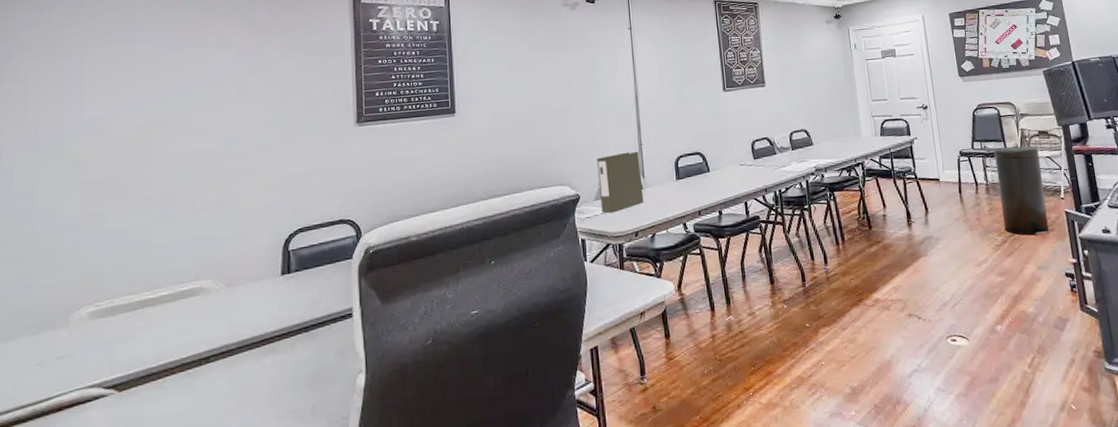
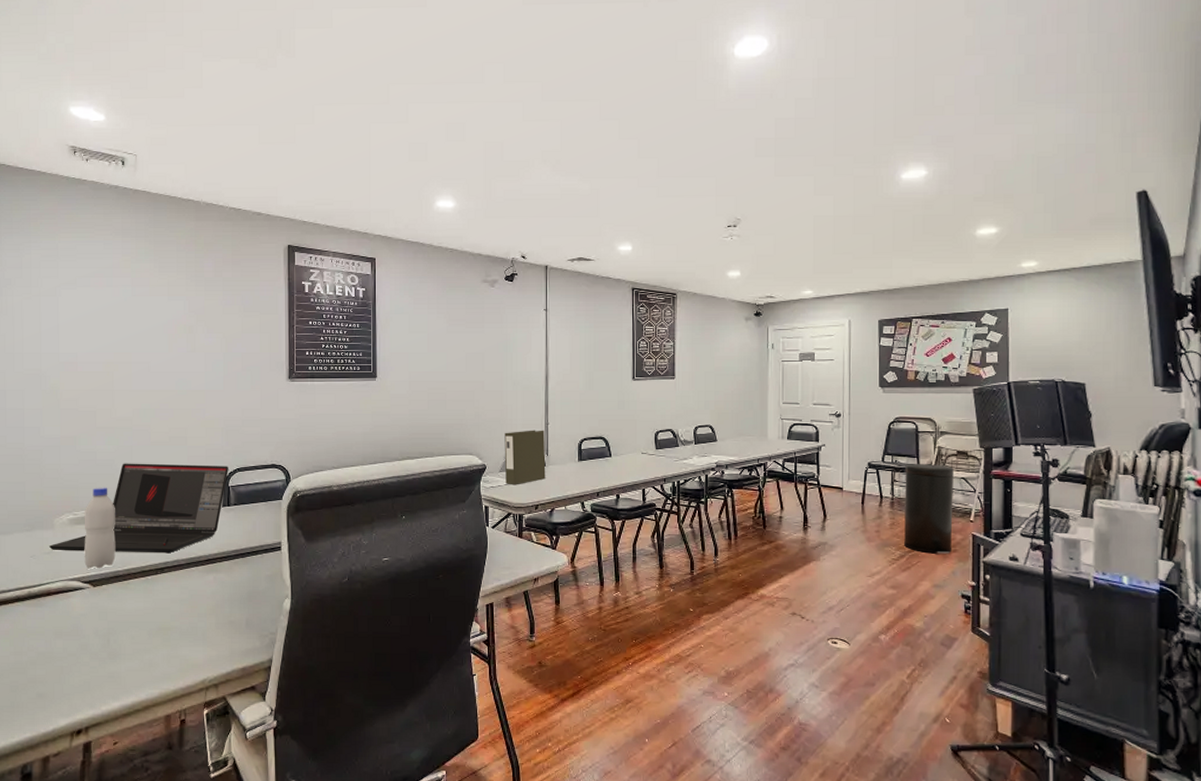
laptop: none [63,227,288,354] -> present [49,463,228,554]
water bottle: none [108,268,149,370] -> present [84,487,116,569]

